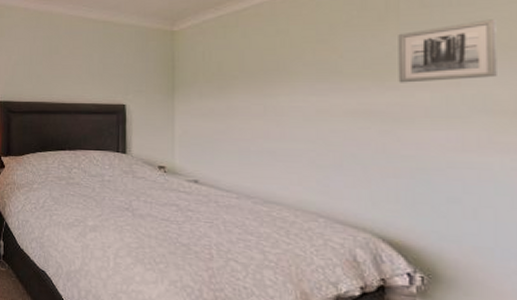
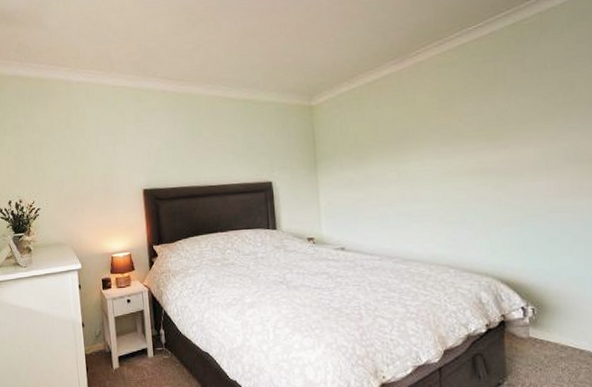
wall art: present [398,19,497,83] -> none [506,79,583,142]

